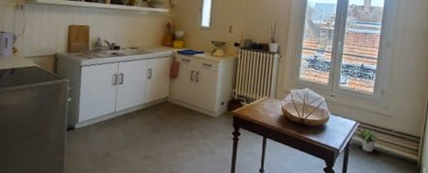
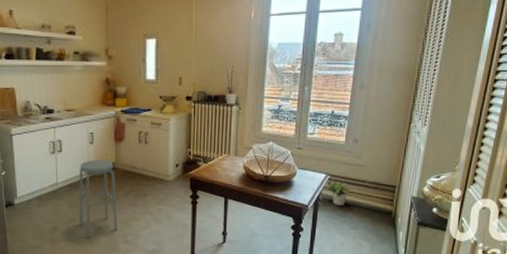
stool: none [130,93,167,165] -> present [79,160,118,238]

